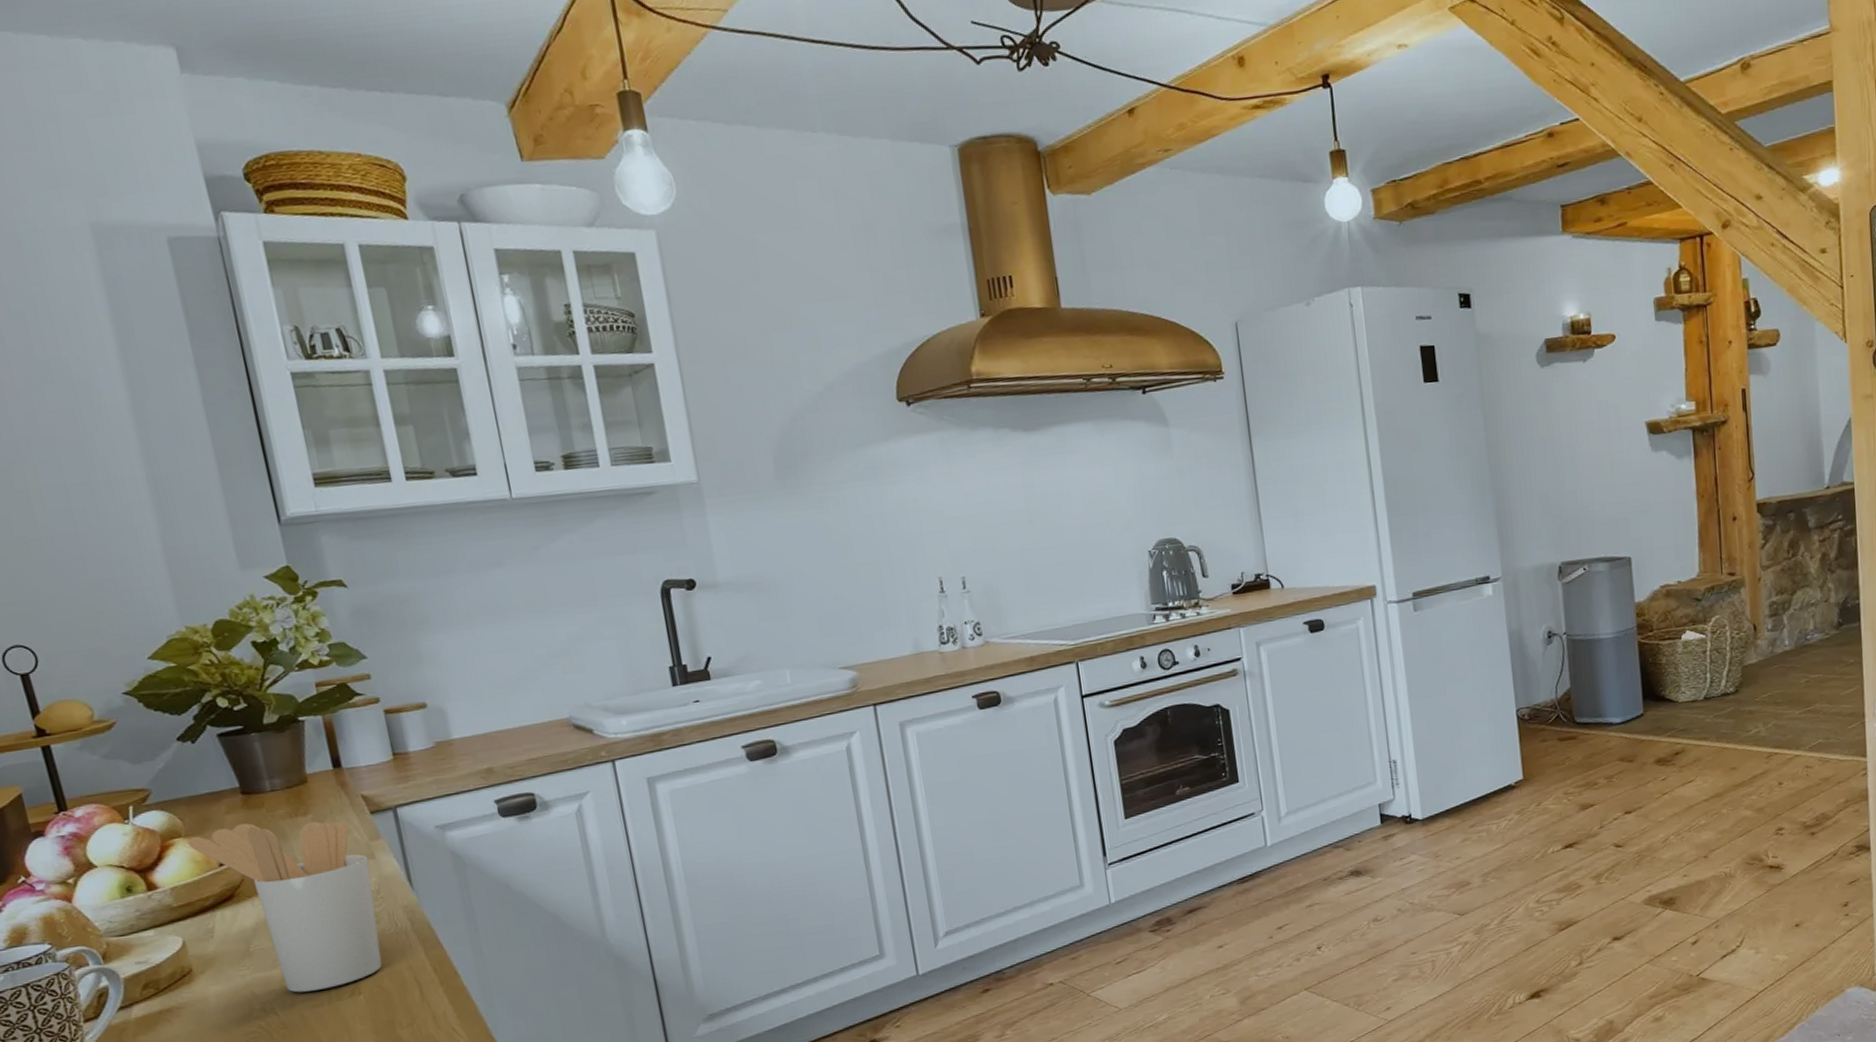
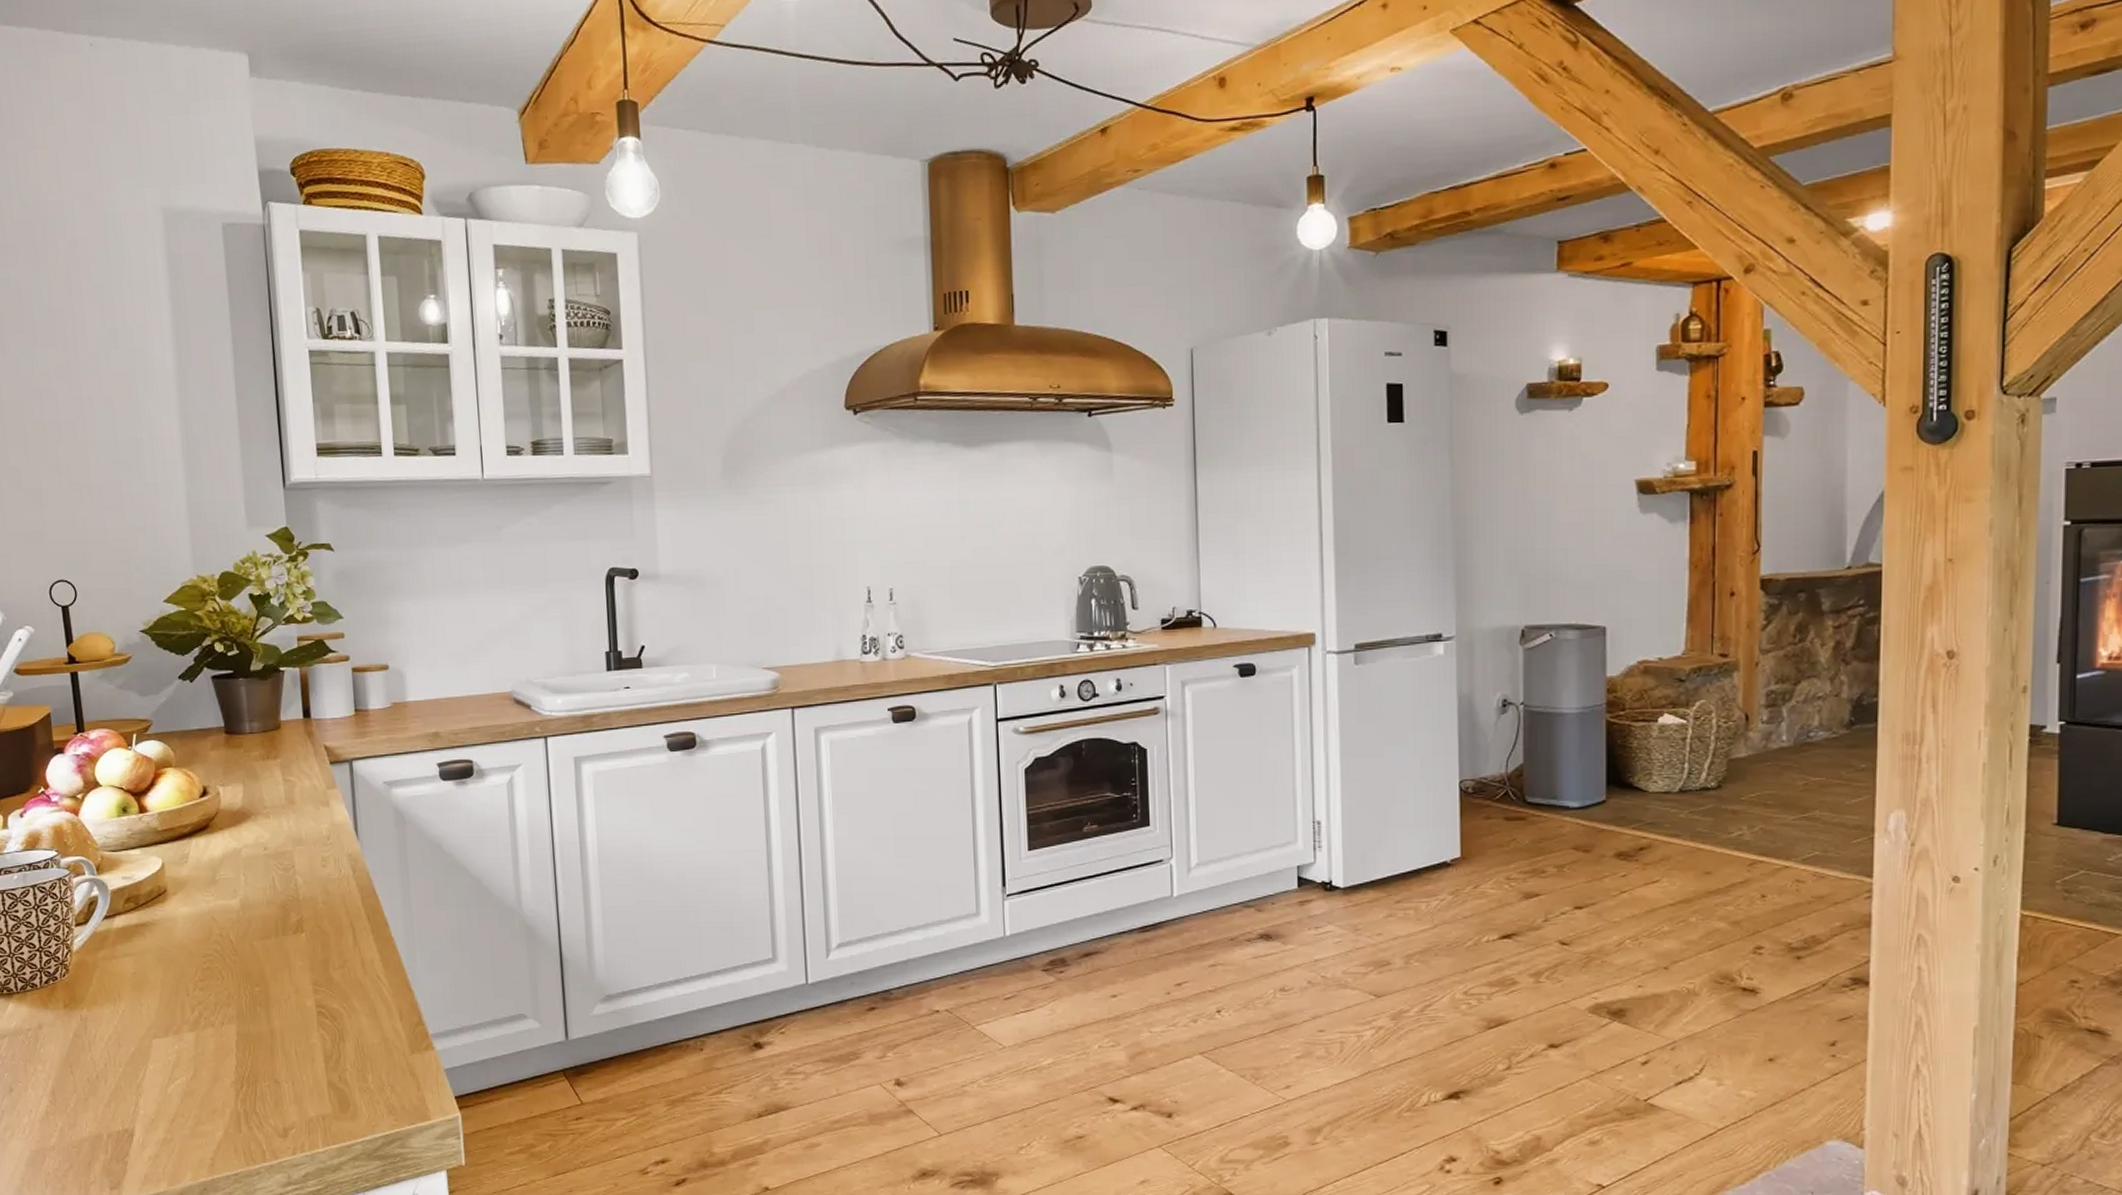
utensil holder: present [187,821,382,993] -> none [176,760,324,923]

